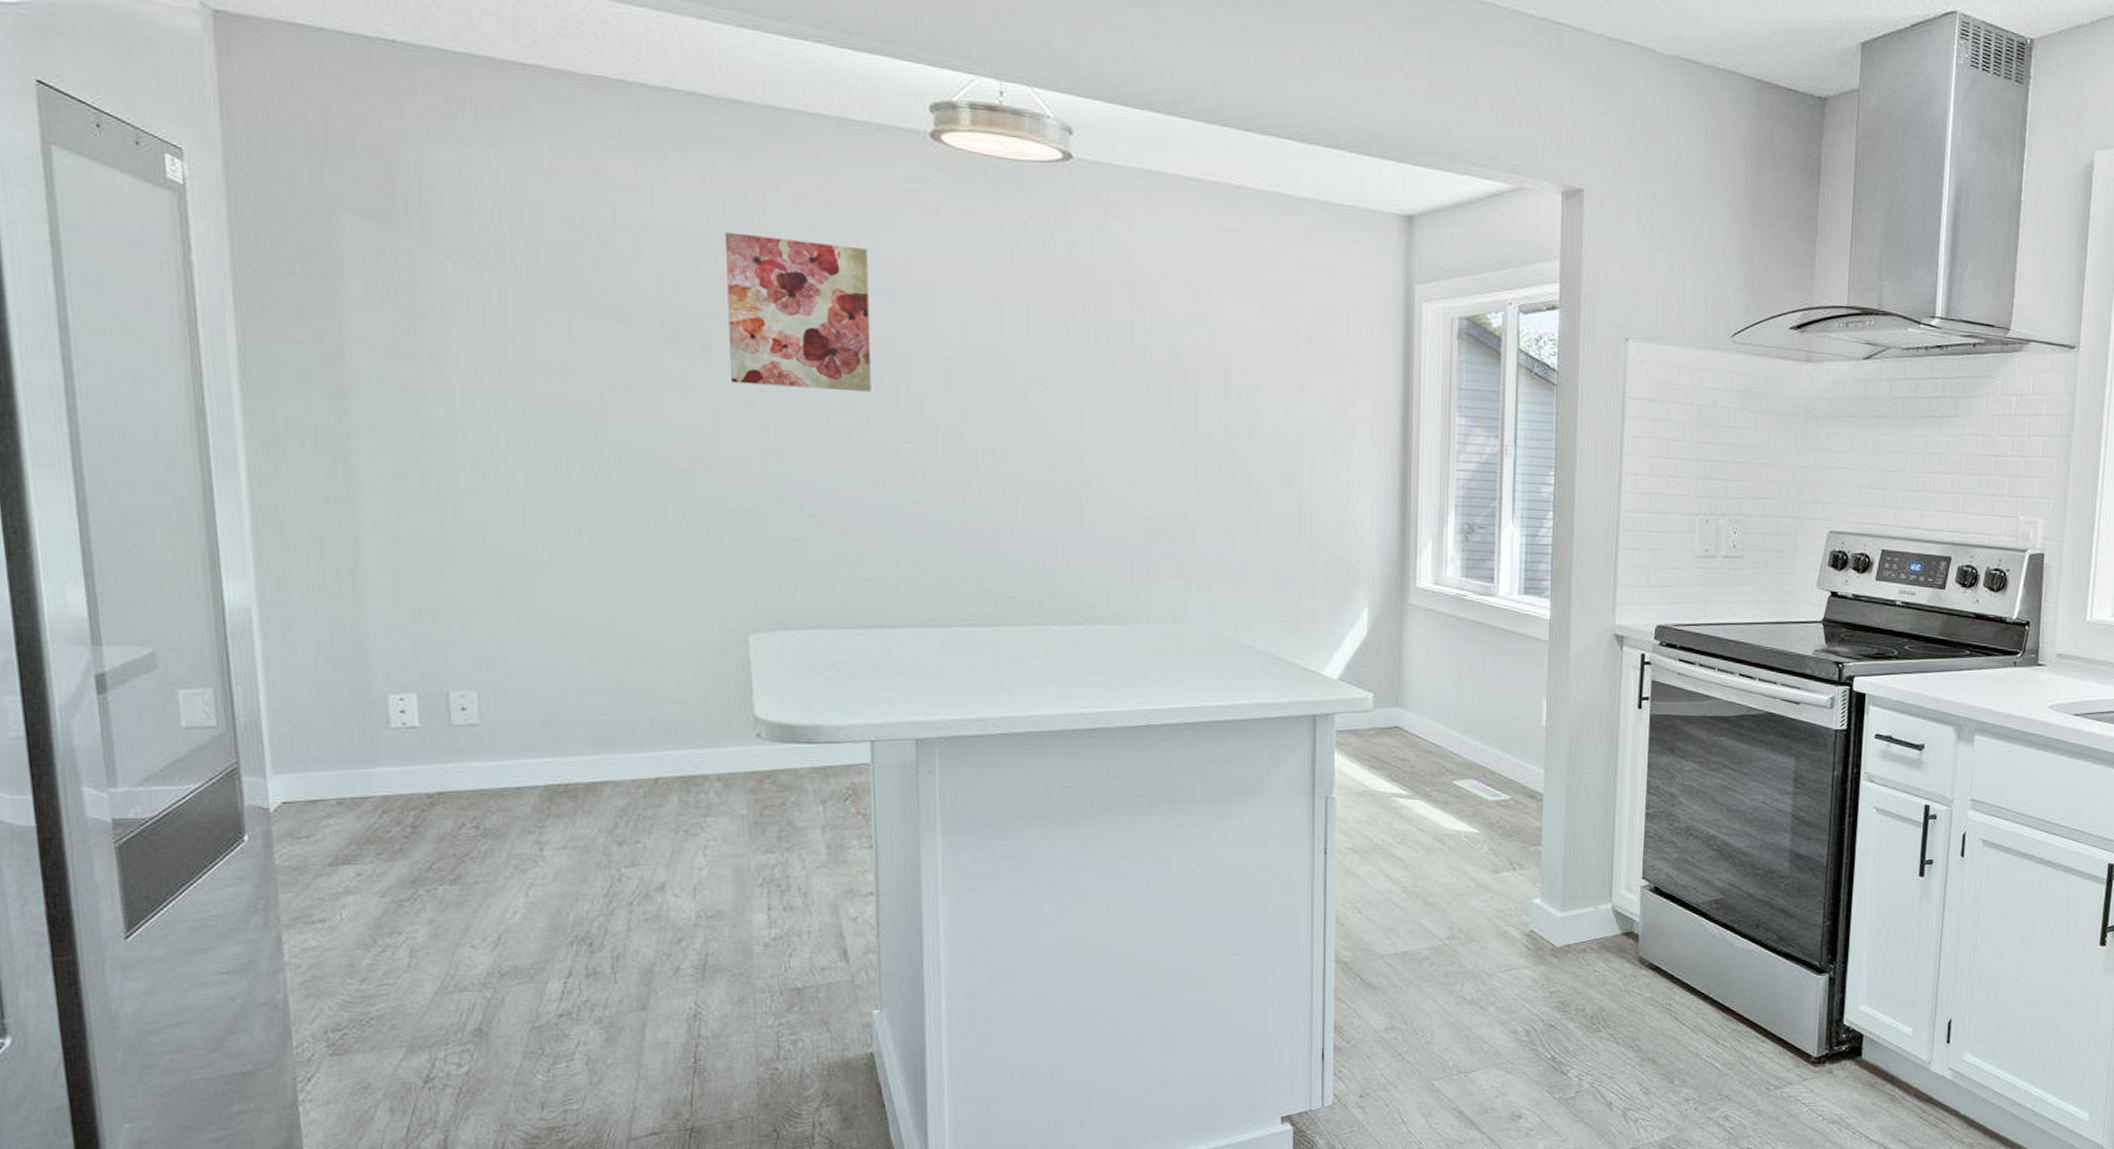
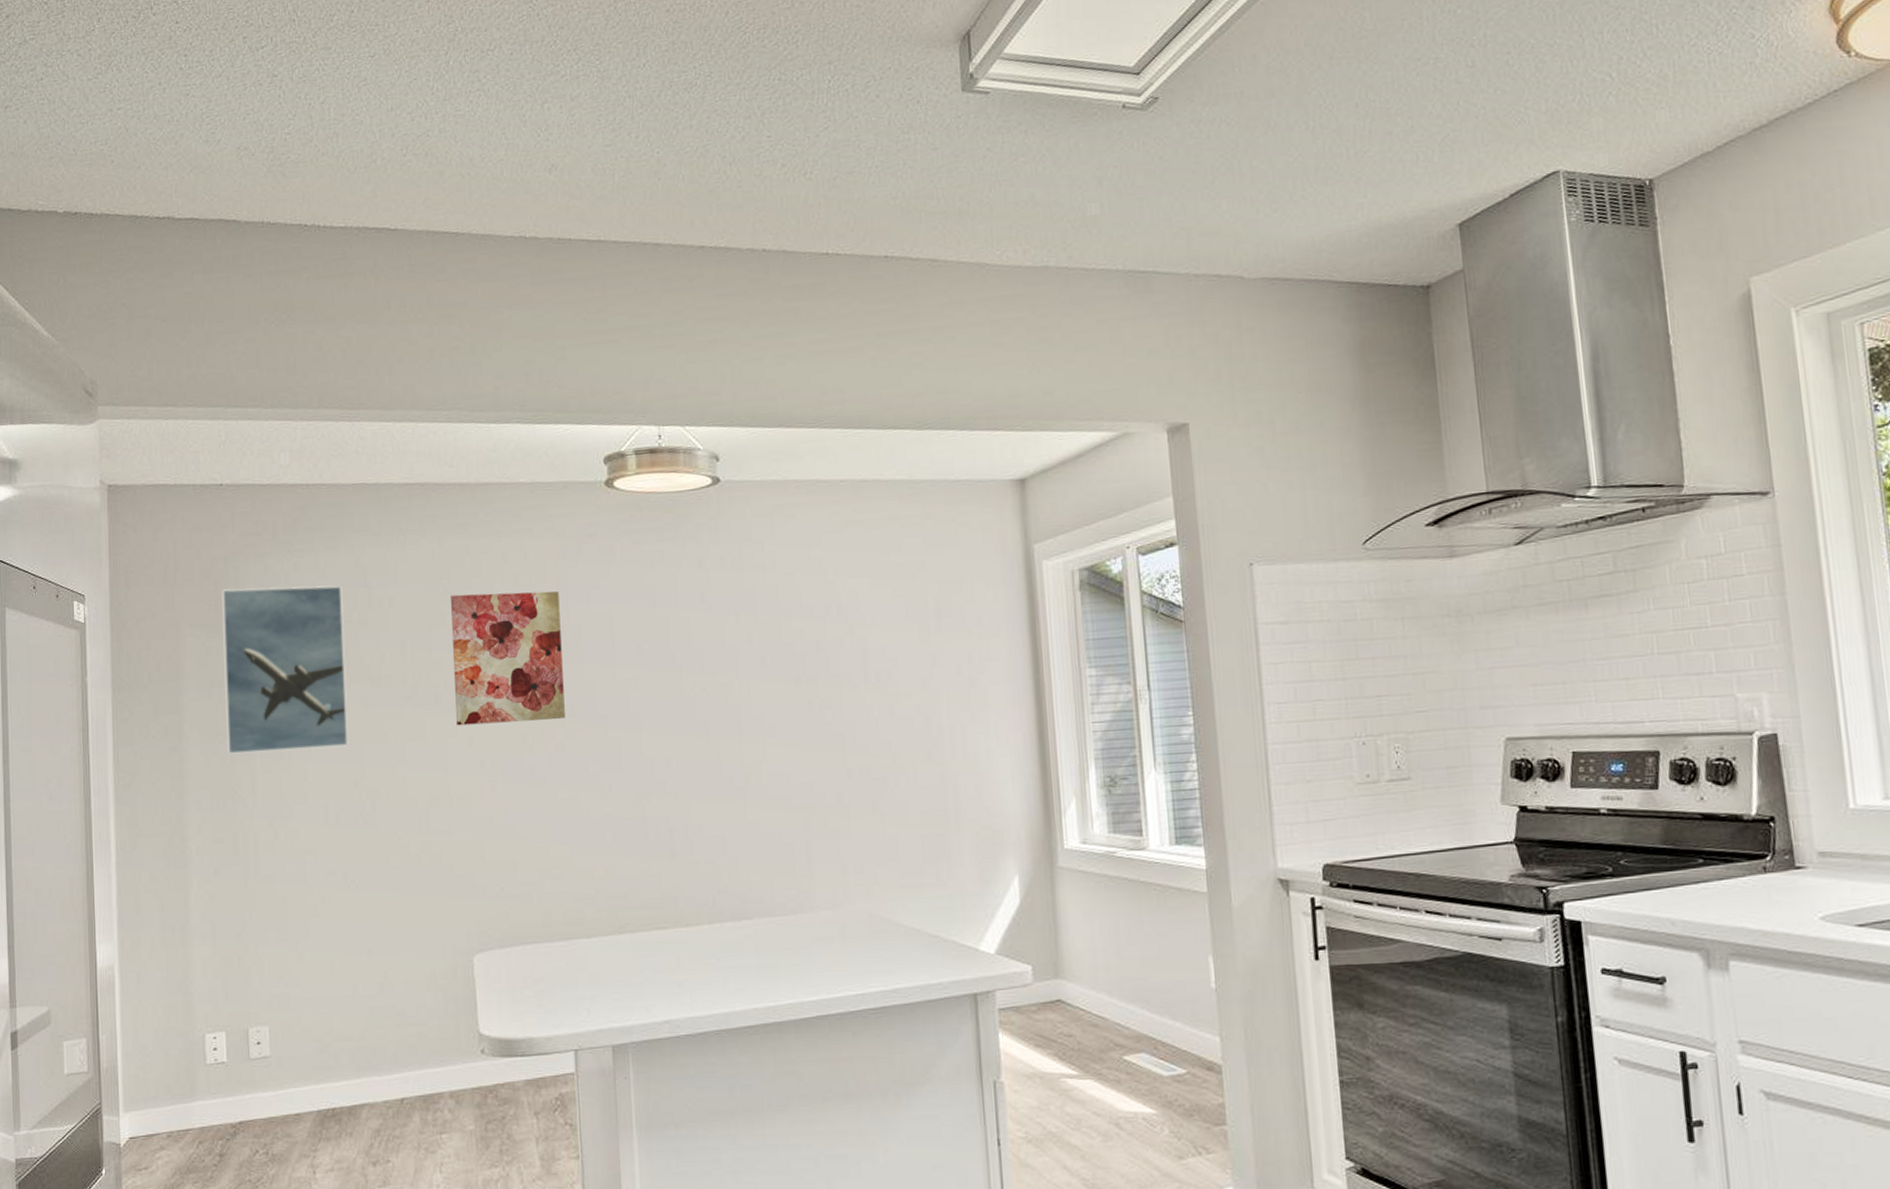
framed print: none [398,174,587,389] -> present [222,584,350,754]

